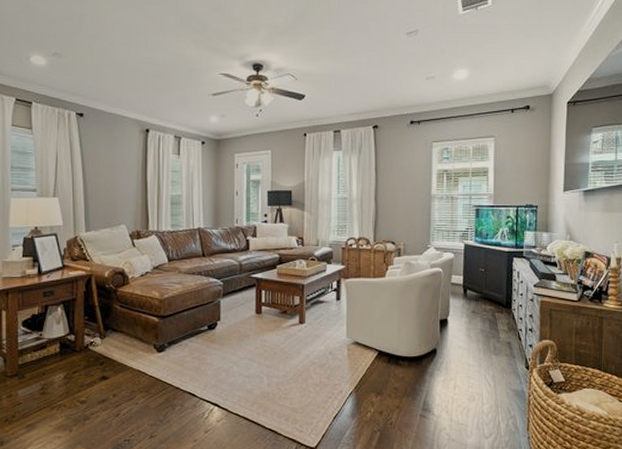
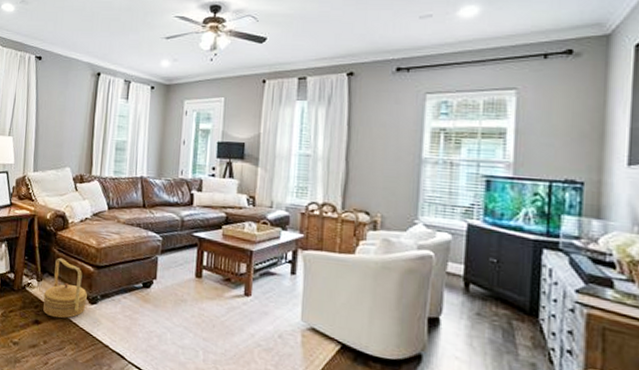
basket: none [108,313,154,371] -> present [43,257,87,319]

